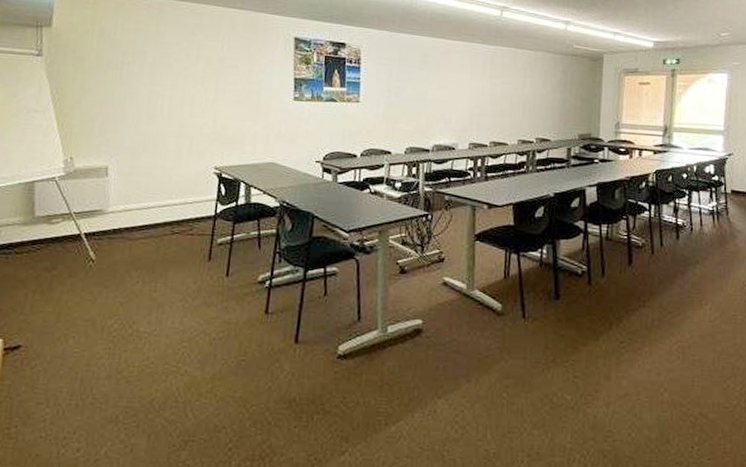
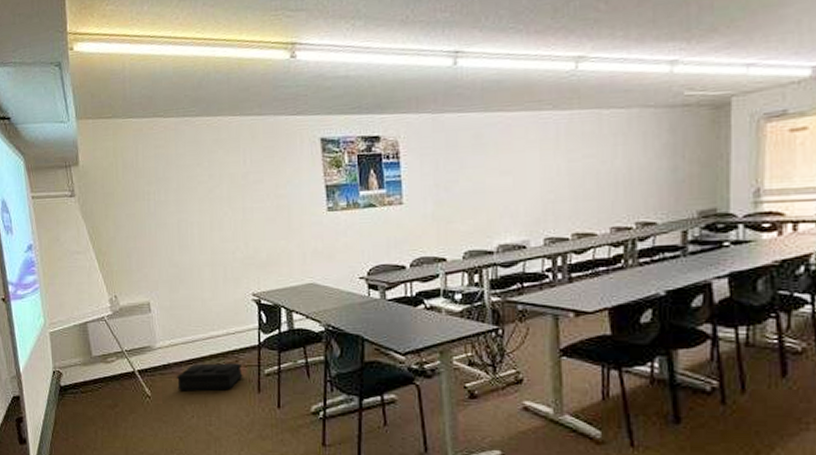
briefcase: none [125,230,195,258] -> present [176,363,243,392]

